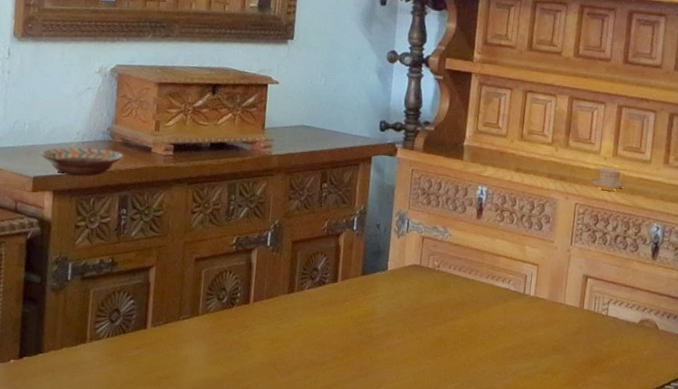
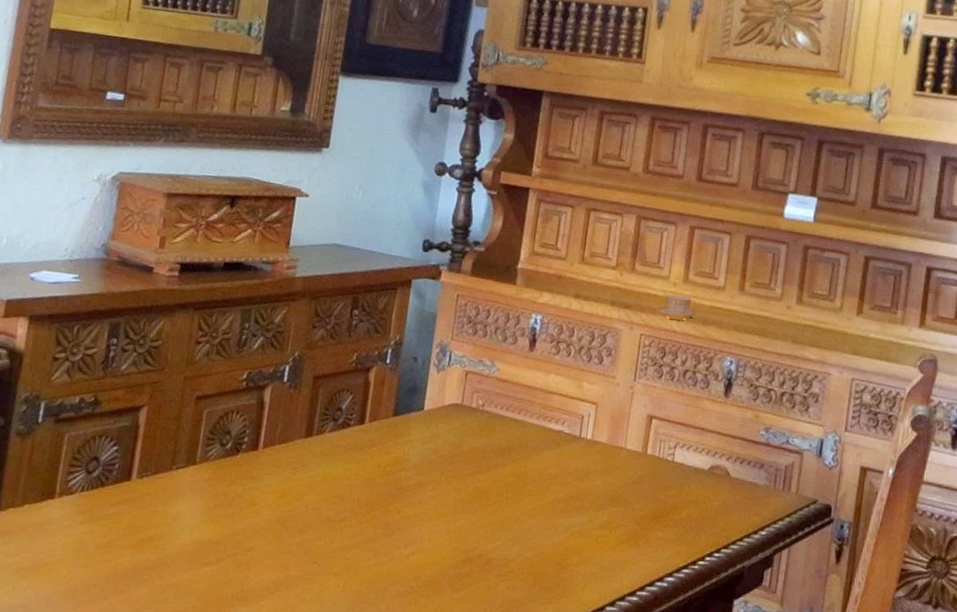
decorative bowl: present [40,147,124,177] -> none [17,265,119,301]

